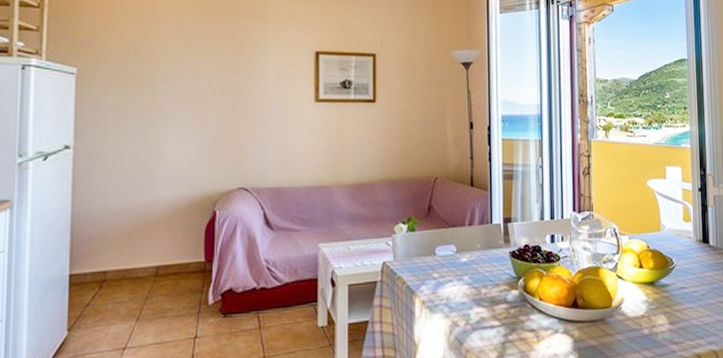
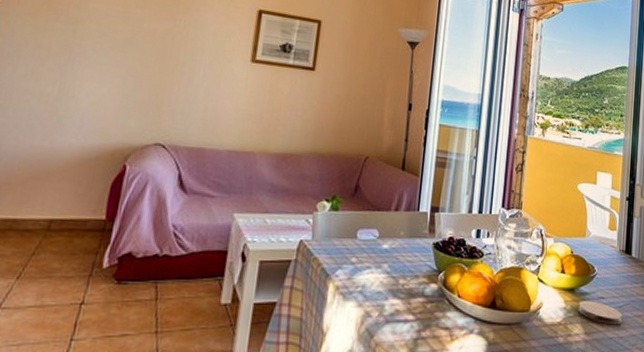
coaster: none [660,292,706,313] -> present [579,301,622,325]

